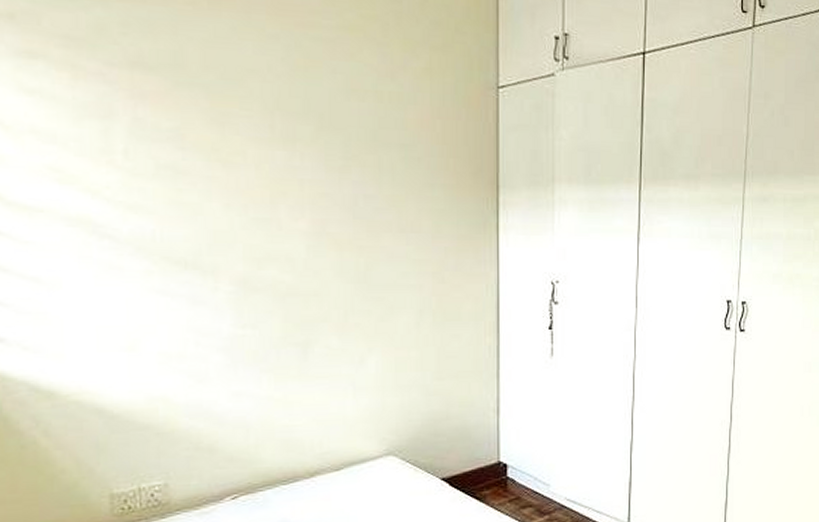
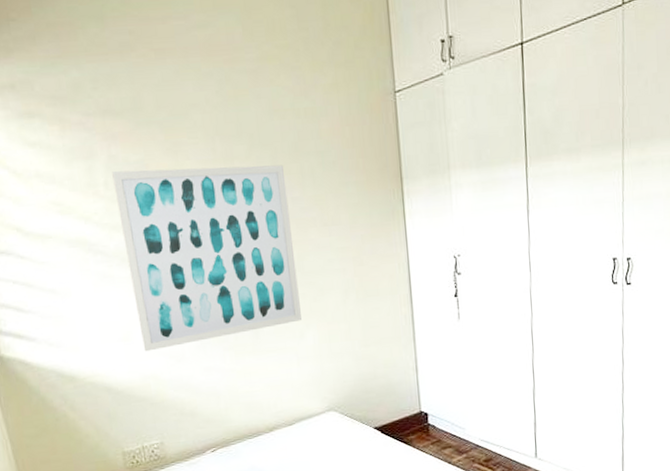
wall art: none [136,138,363,367] -> present [112,165,302,352]

